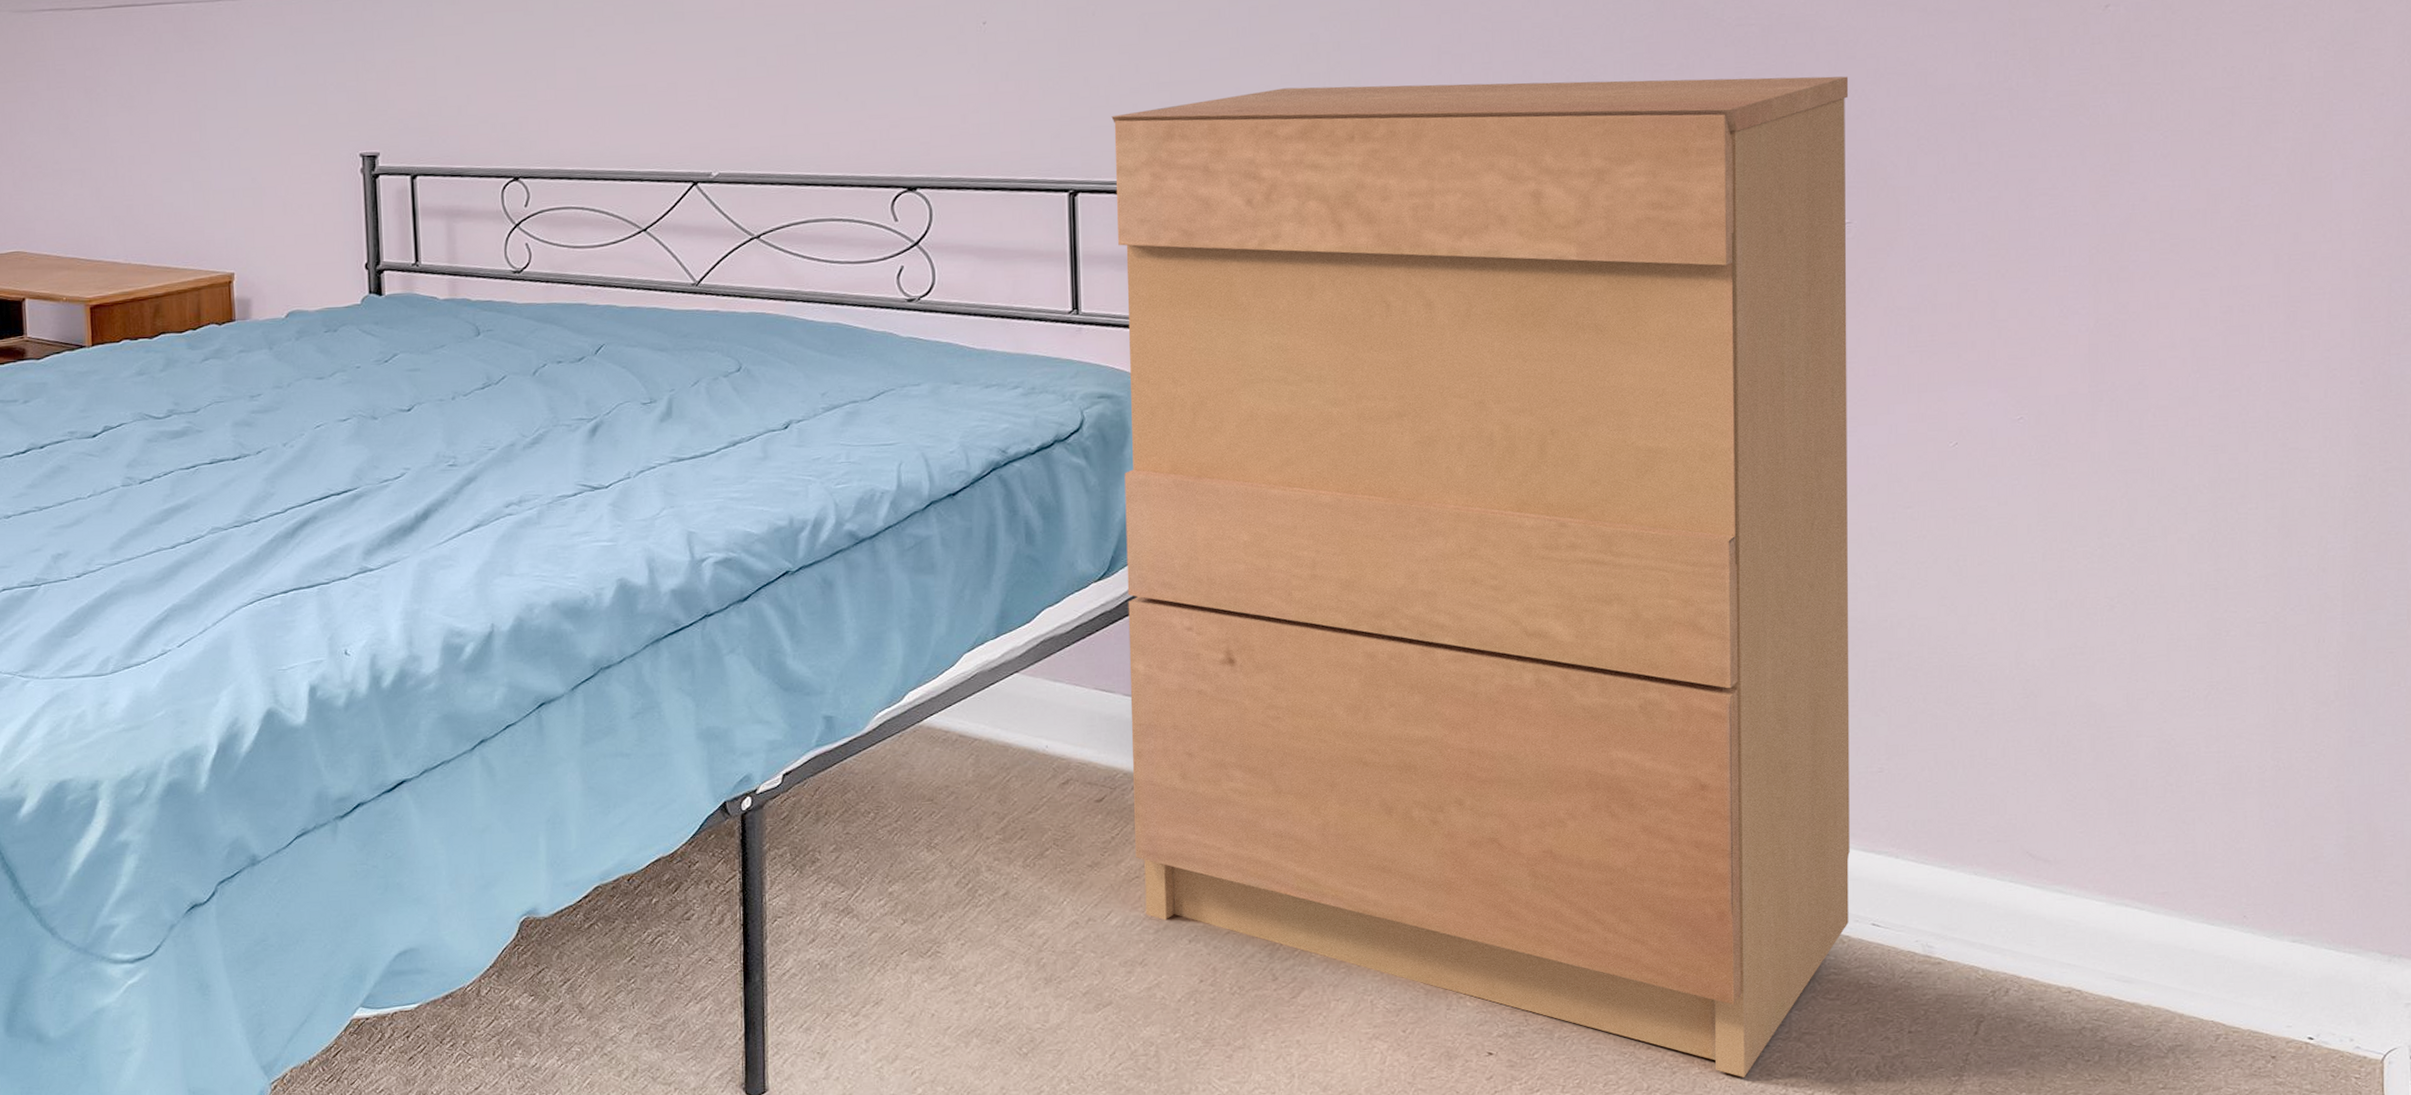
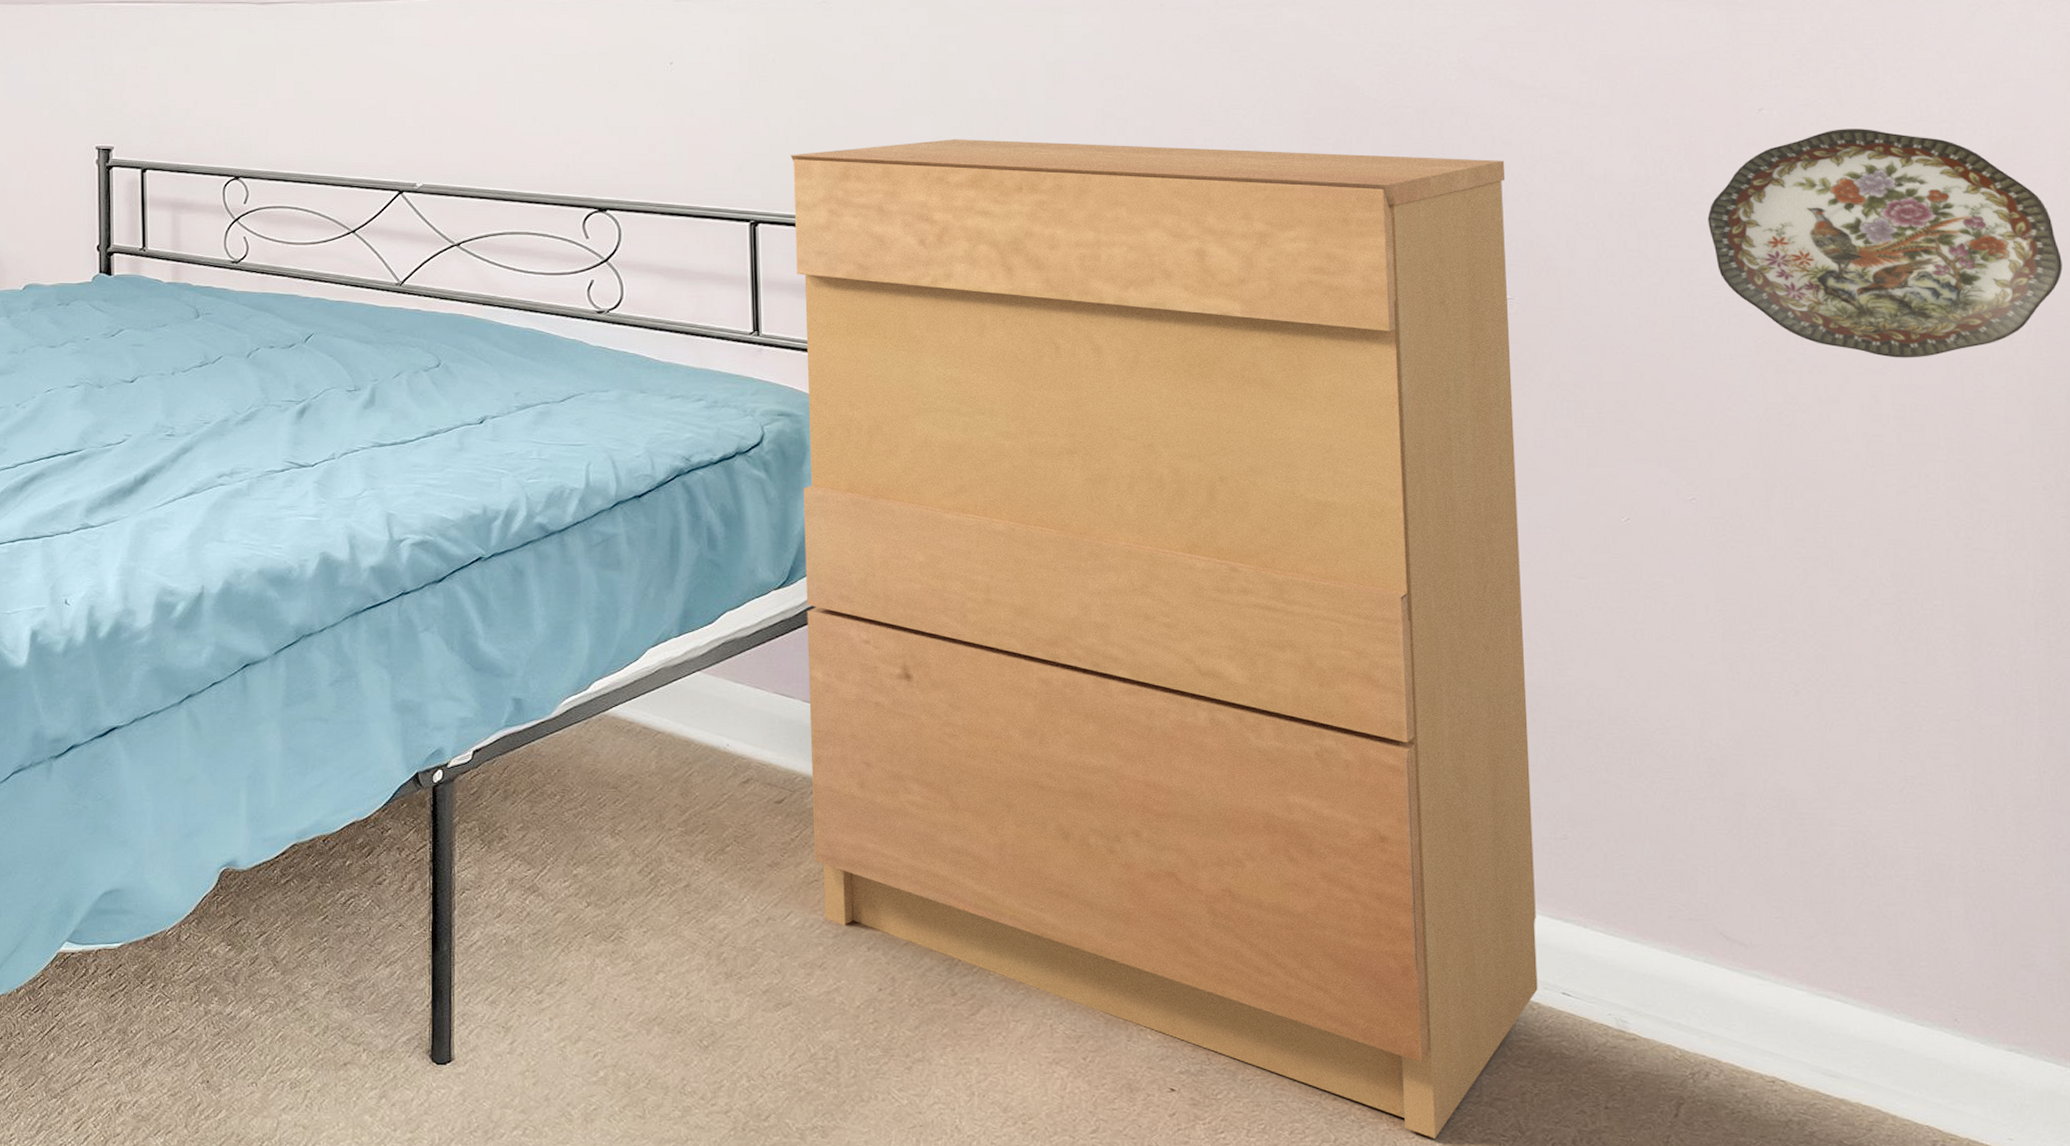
decorative plate: none [2049,20,2394,259] -> present [1707,129,2063,358]

